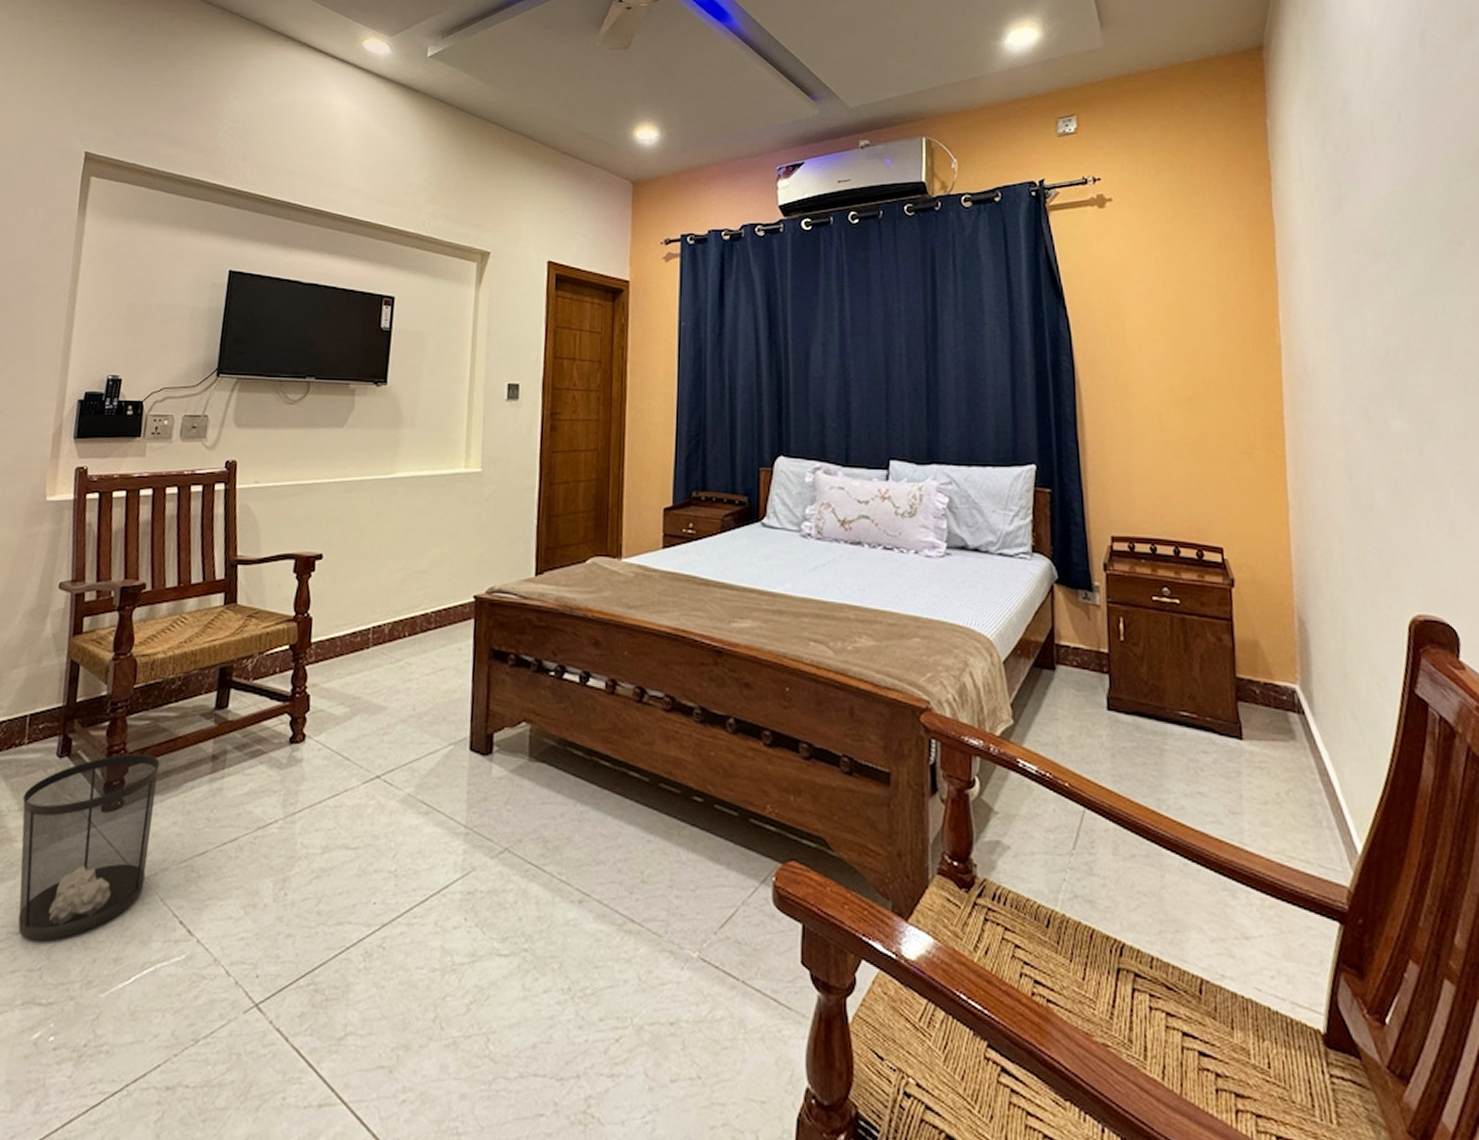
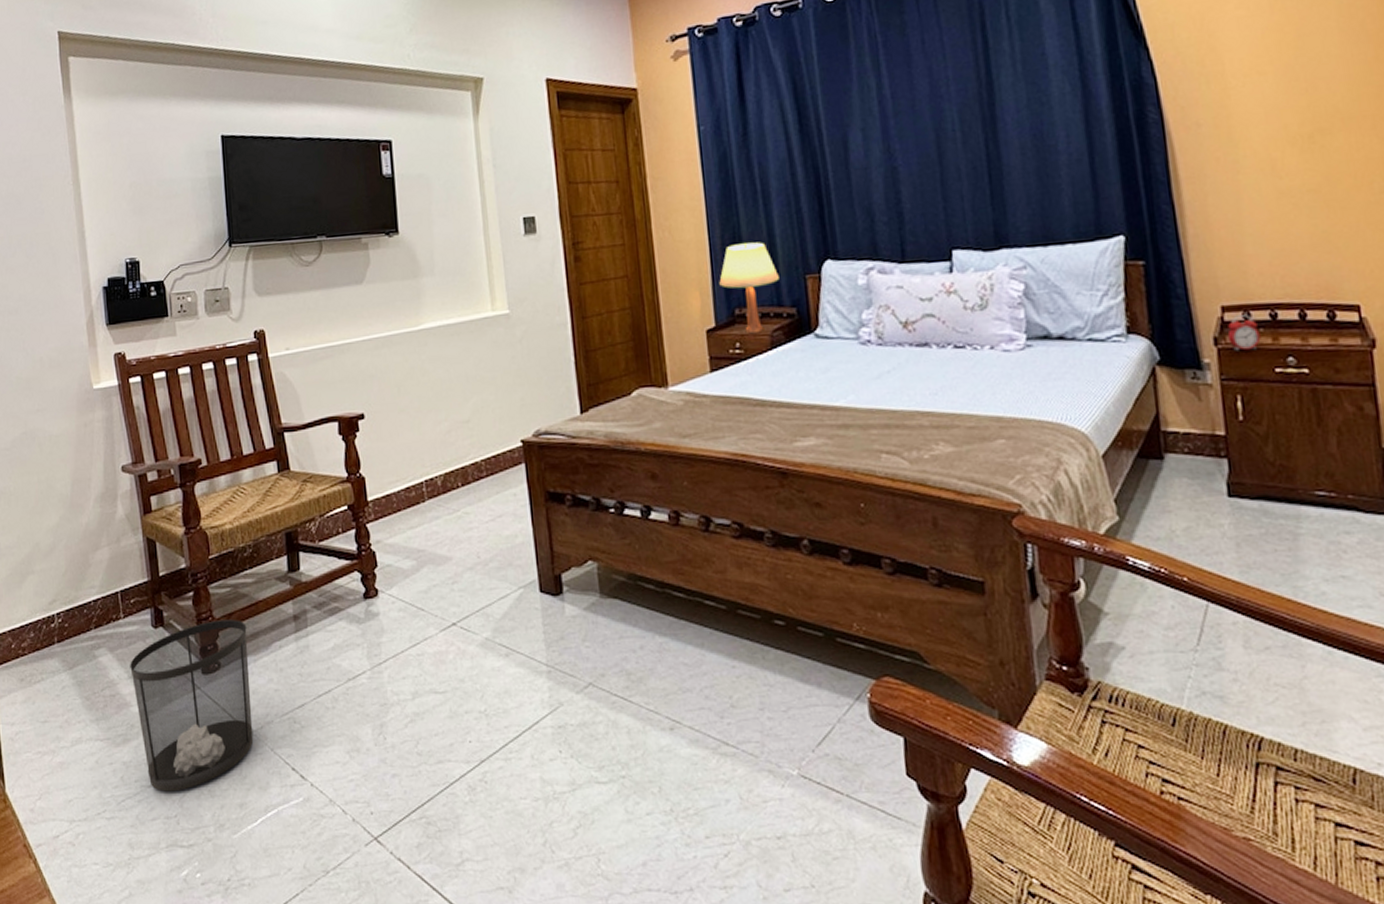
table lamp: none [681,431,736,517] -> present [719,241,779,334]
alarm clock: none [1115,546,1142,578] -> present [1227,315,1261,351]

